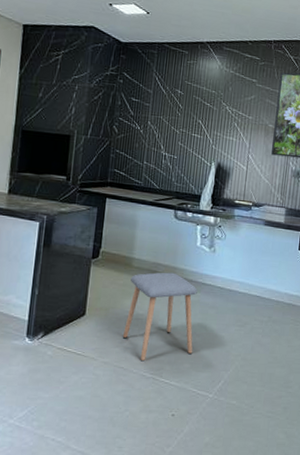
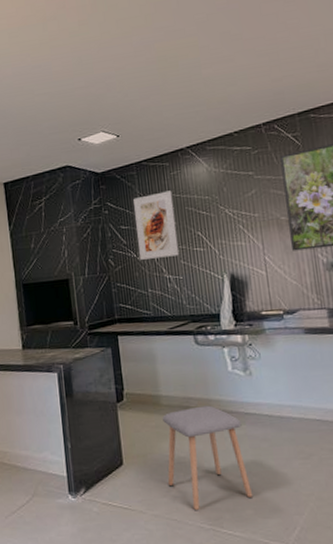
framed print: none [143,75,185,137] -> present [133,190,180,260]

